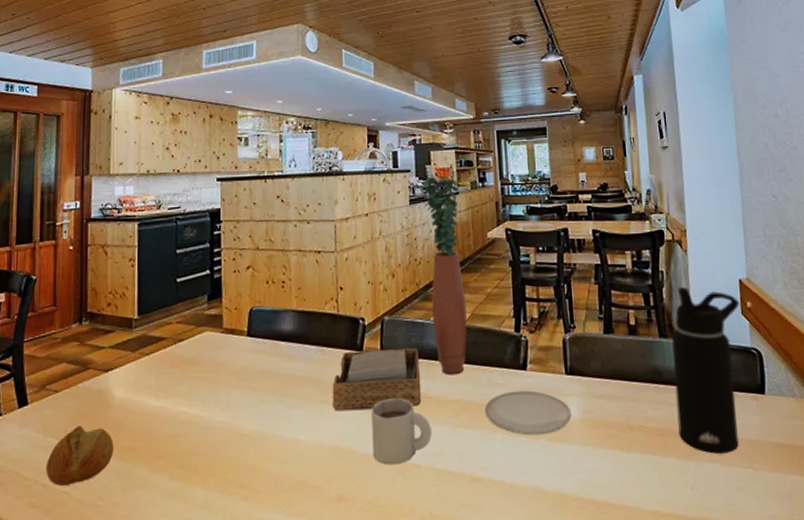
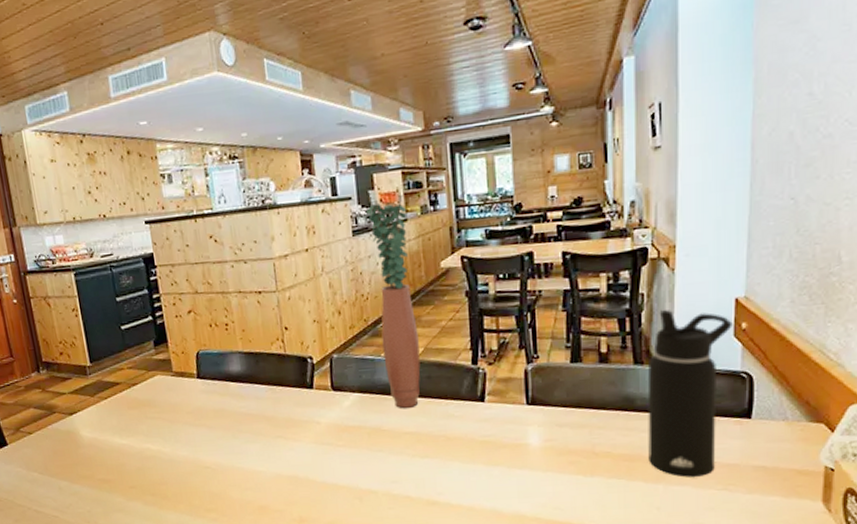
bread roll: present [46,426,114,486] -> none [34,462,91,511]
napkin holder: present [332,347,422,411] -> none [285,383,375,445]
mug: present [371,398,432,465] -> none [325,431,387,491]
plate: present [484,390,572,436] -> none [440,421,533,463]

